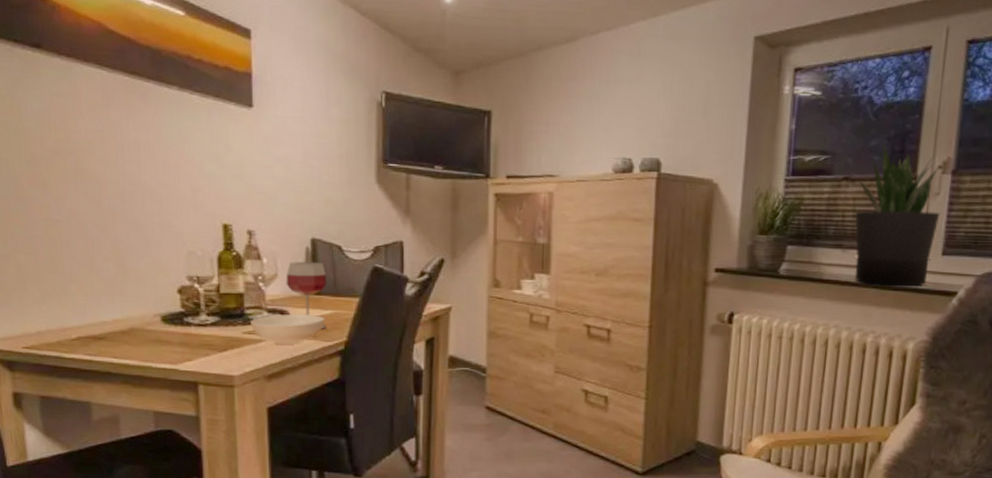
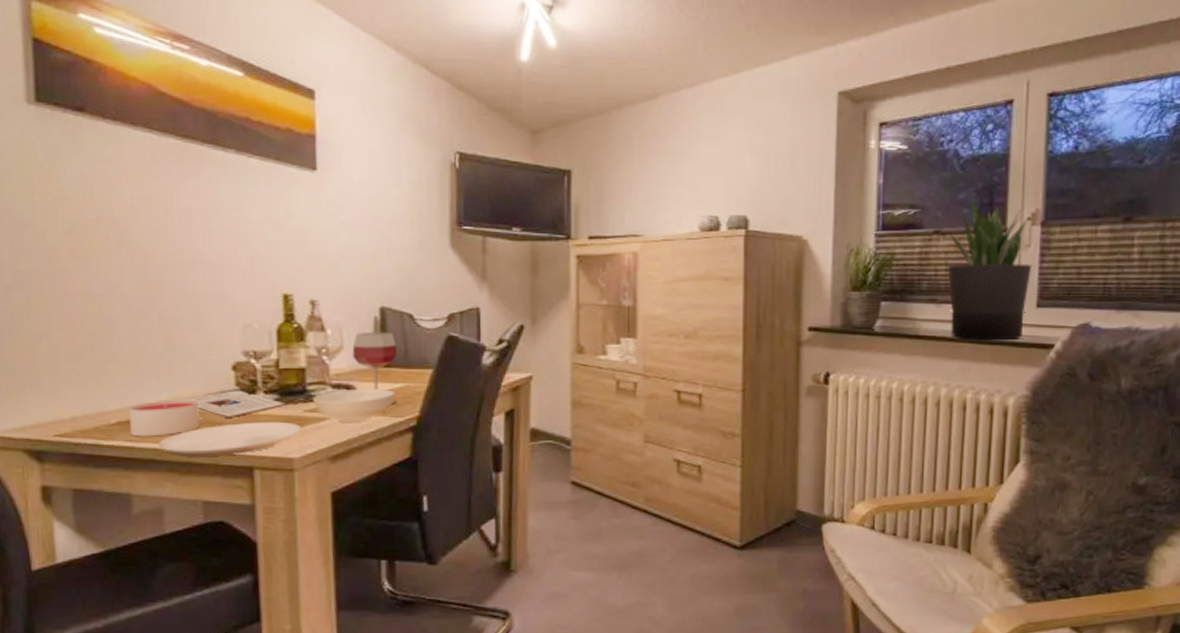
candle: none [87,318,150,352] -> present [129,399,200,437]
plate: none [113,341,241,371] -> present [157,421,302,457]
magazine: none [131,312,227,338] -> present [178,390,286,419]

